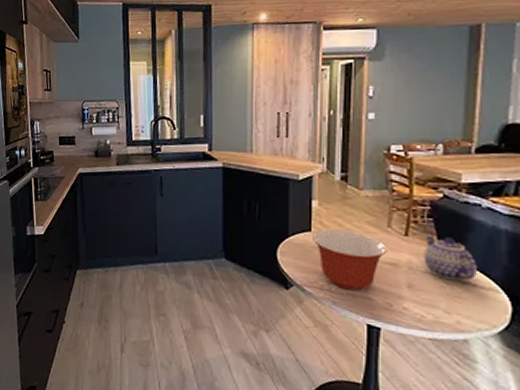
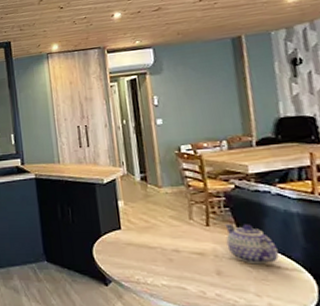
mixing bowl: present [313,229,387,291] -> none [123,226,193,282]

